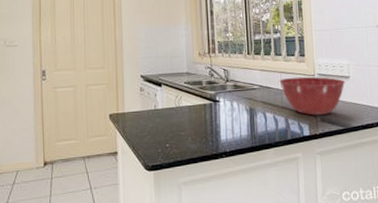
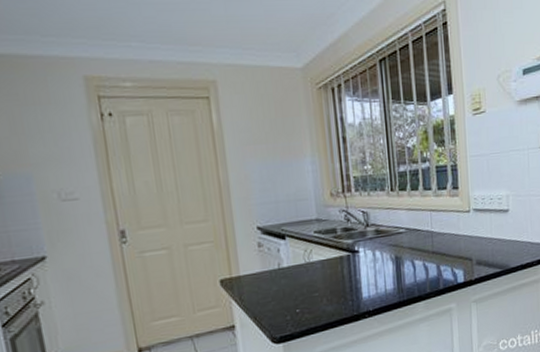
mixing bowl: present [279,76,346,115] -> none [429,212,504,259]

